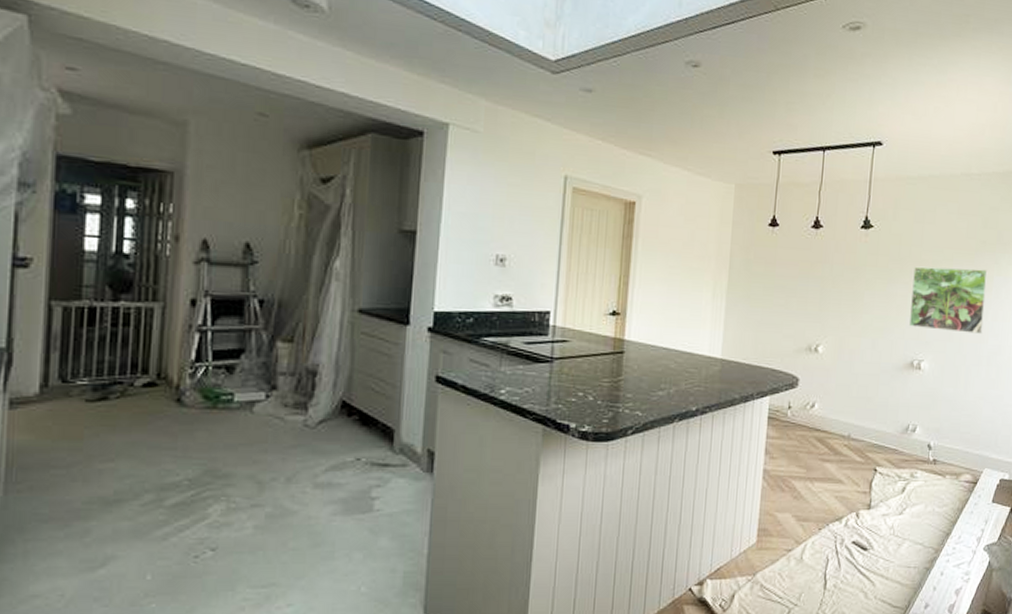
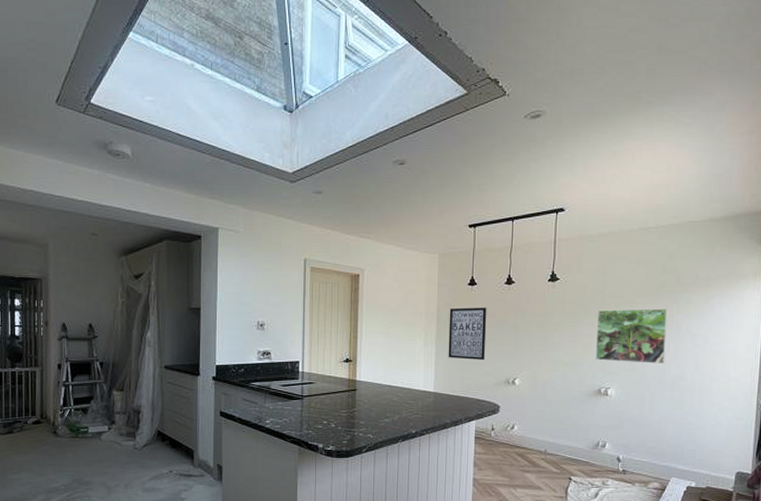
wall art: none [740,253,790,320] -> present [448,307,487,360]

